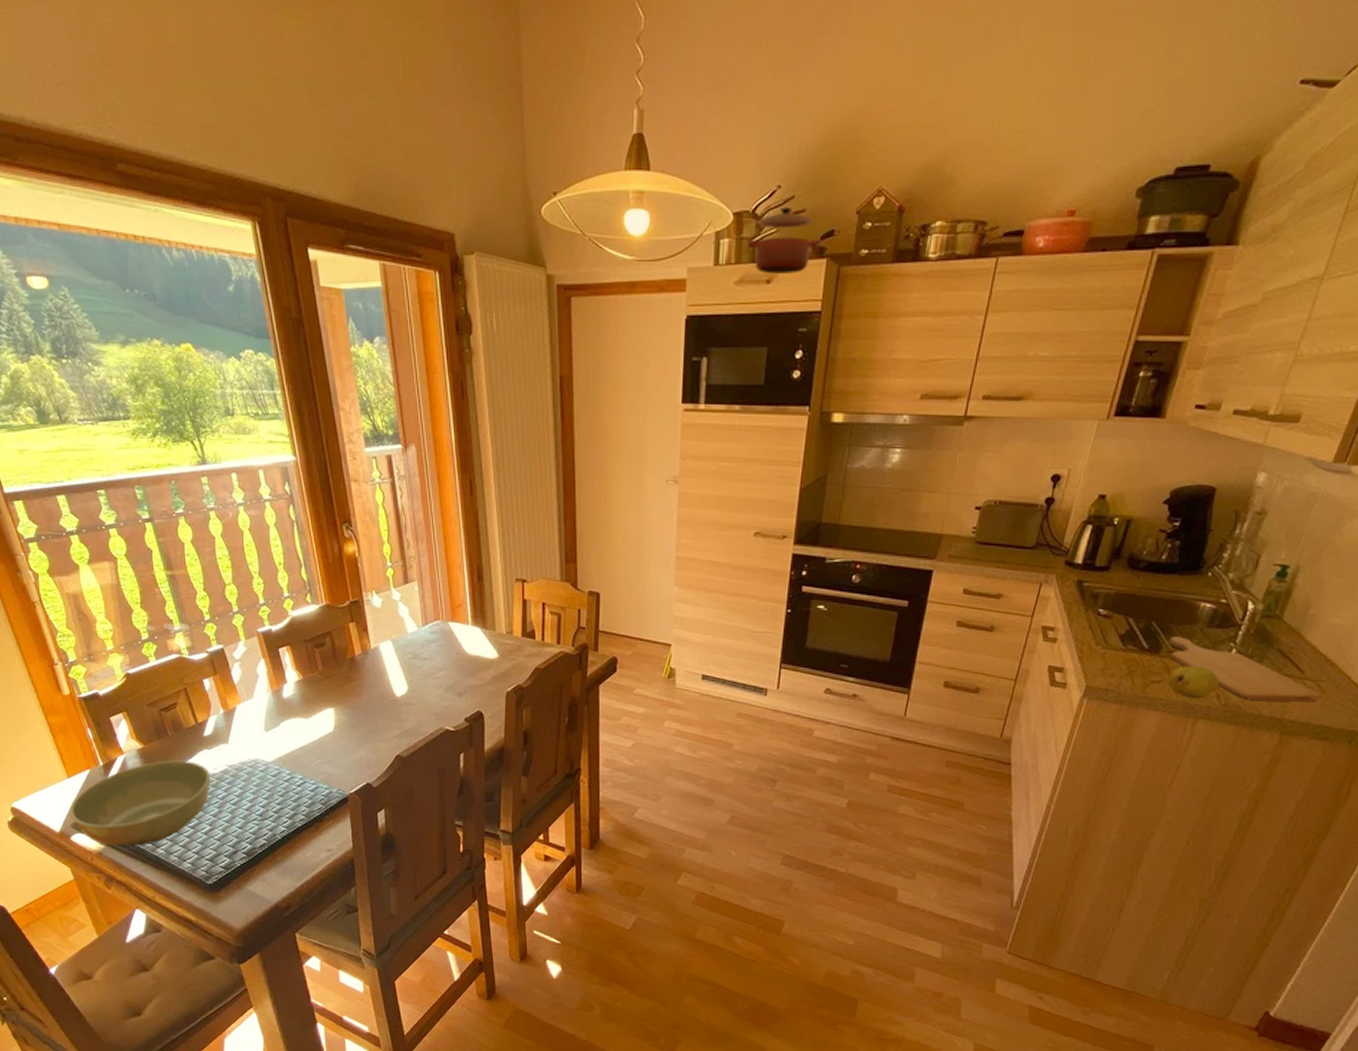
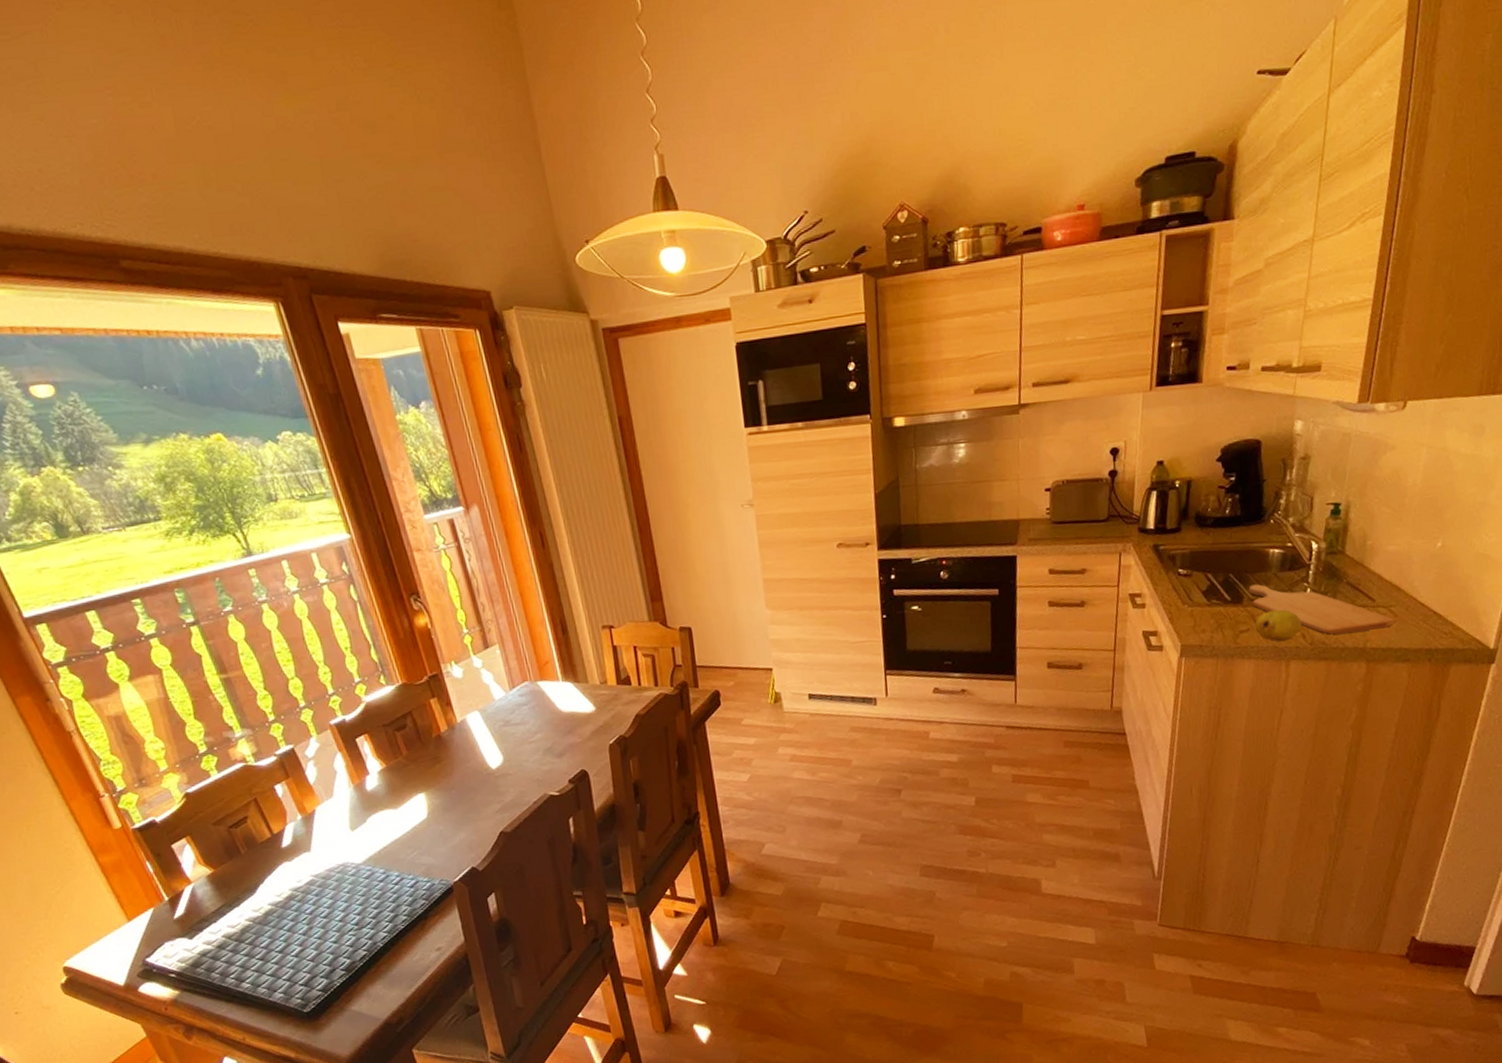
bowl: present [69,760,211,847] -> none [133,878,296,989]
saucepan: present [745,207,822,275] -> none [782,230,856,294]

